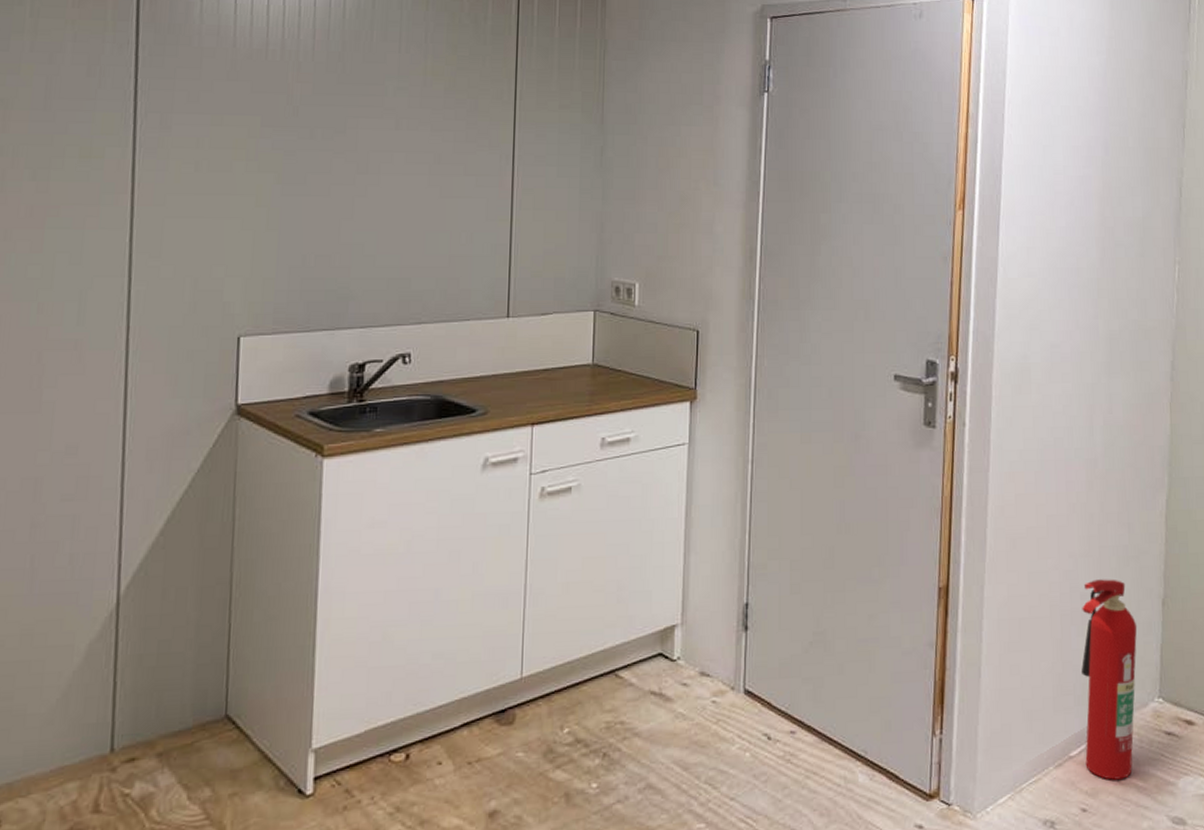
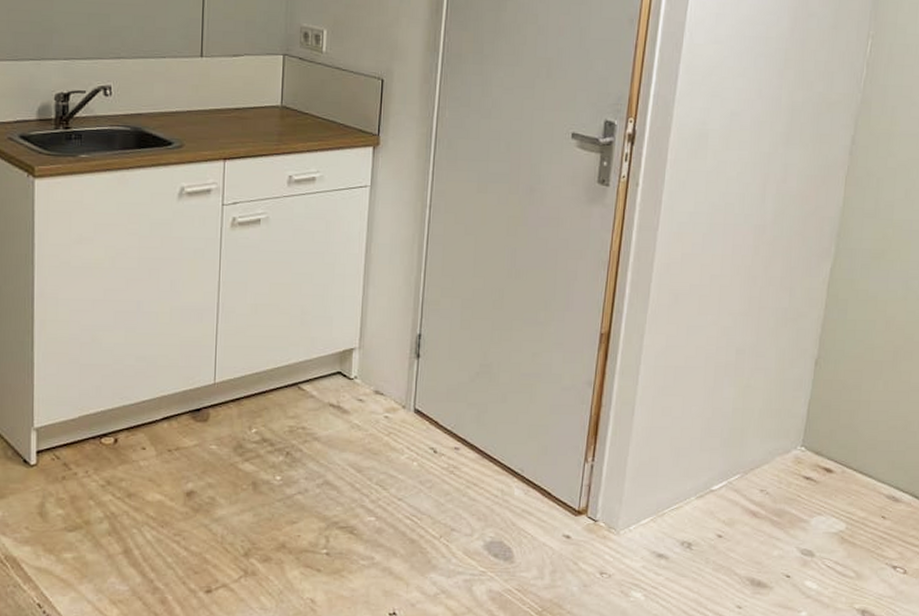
fire extinguisher: present [1080,579,1138,780] -> none [725,337,788,513]

